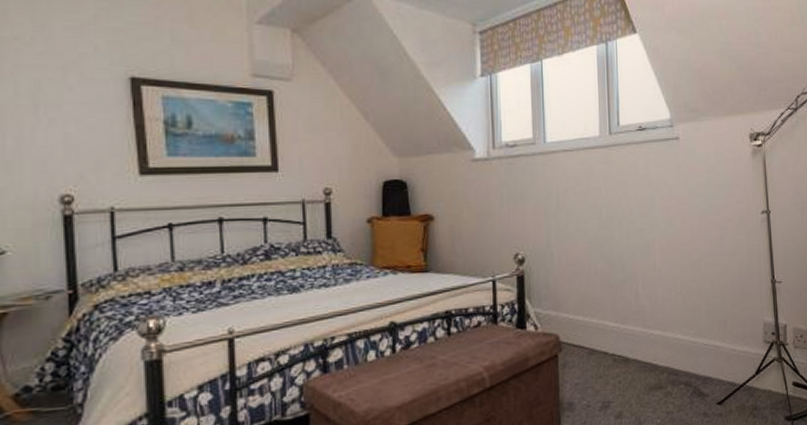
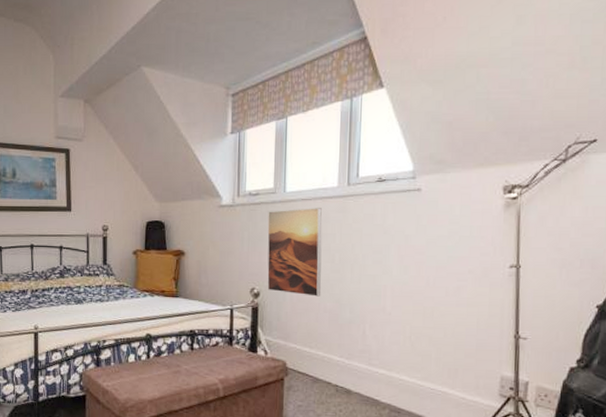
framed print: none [528,159,591,258] -> present [267,208,322,297]

